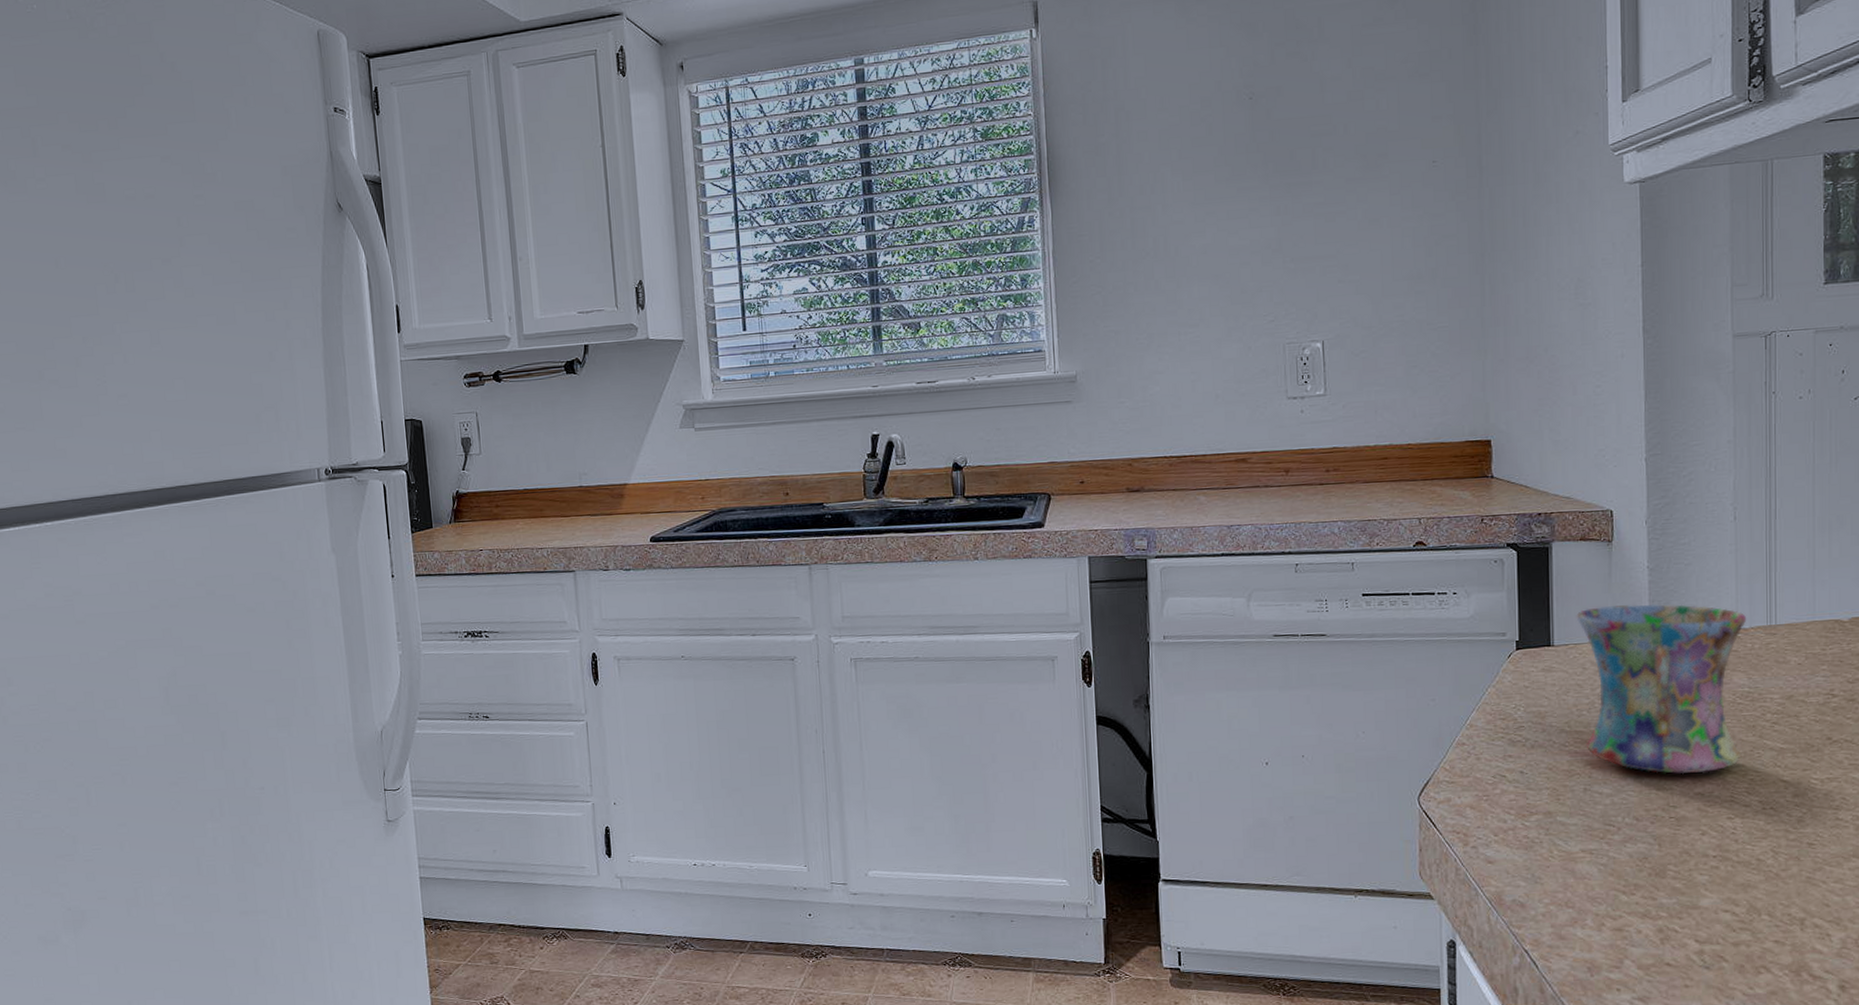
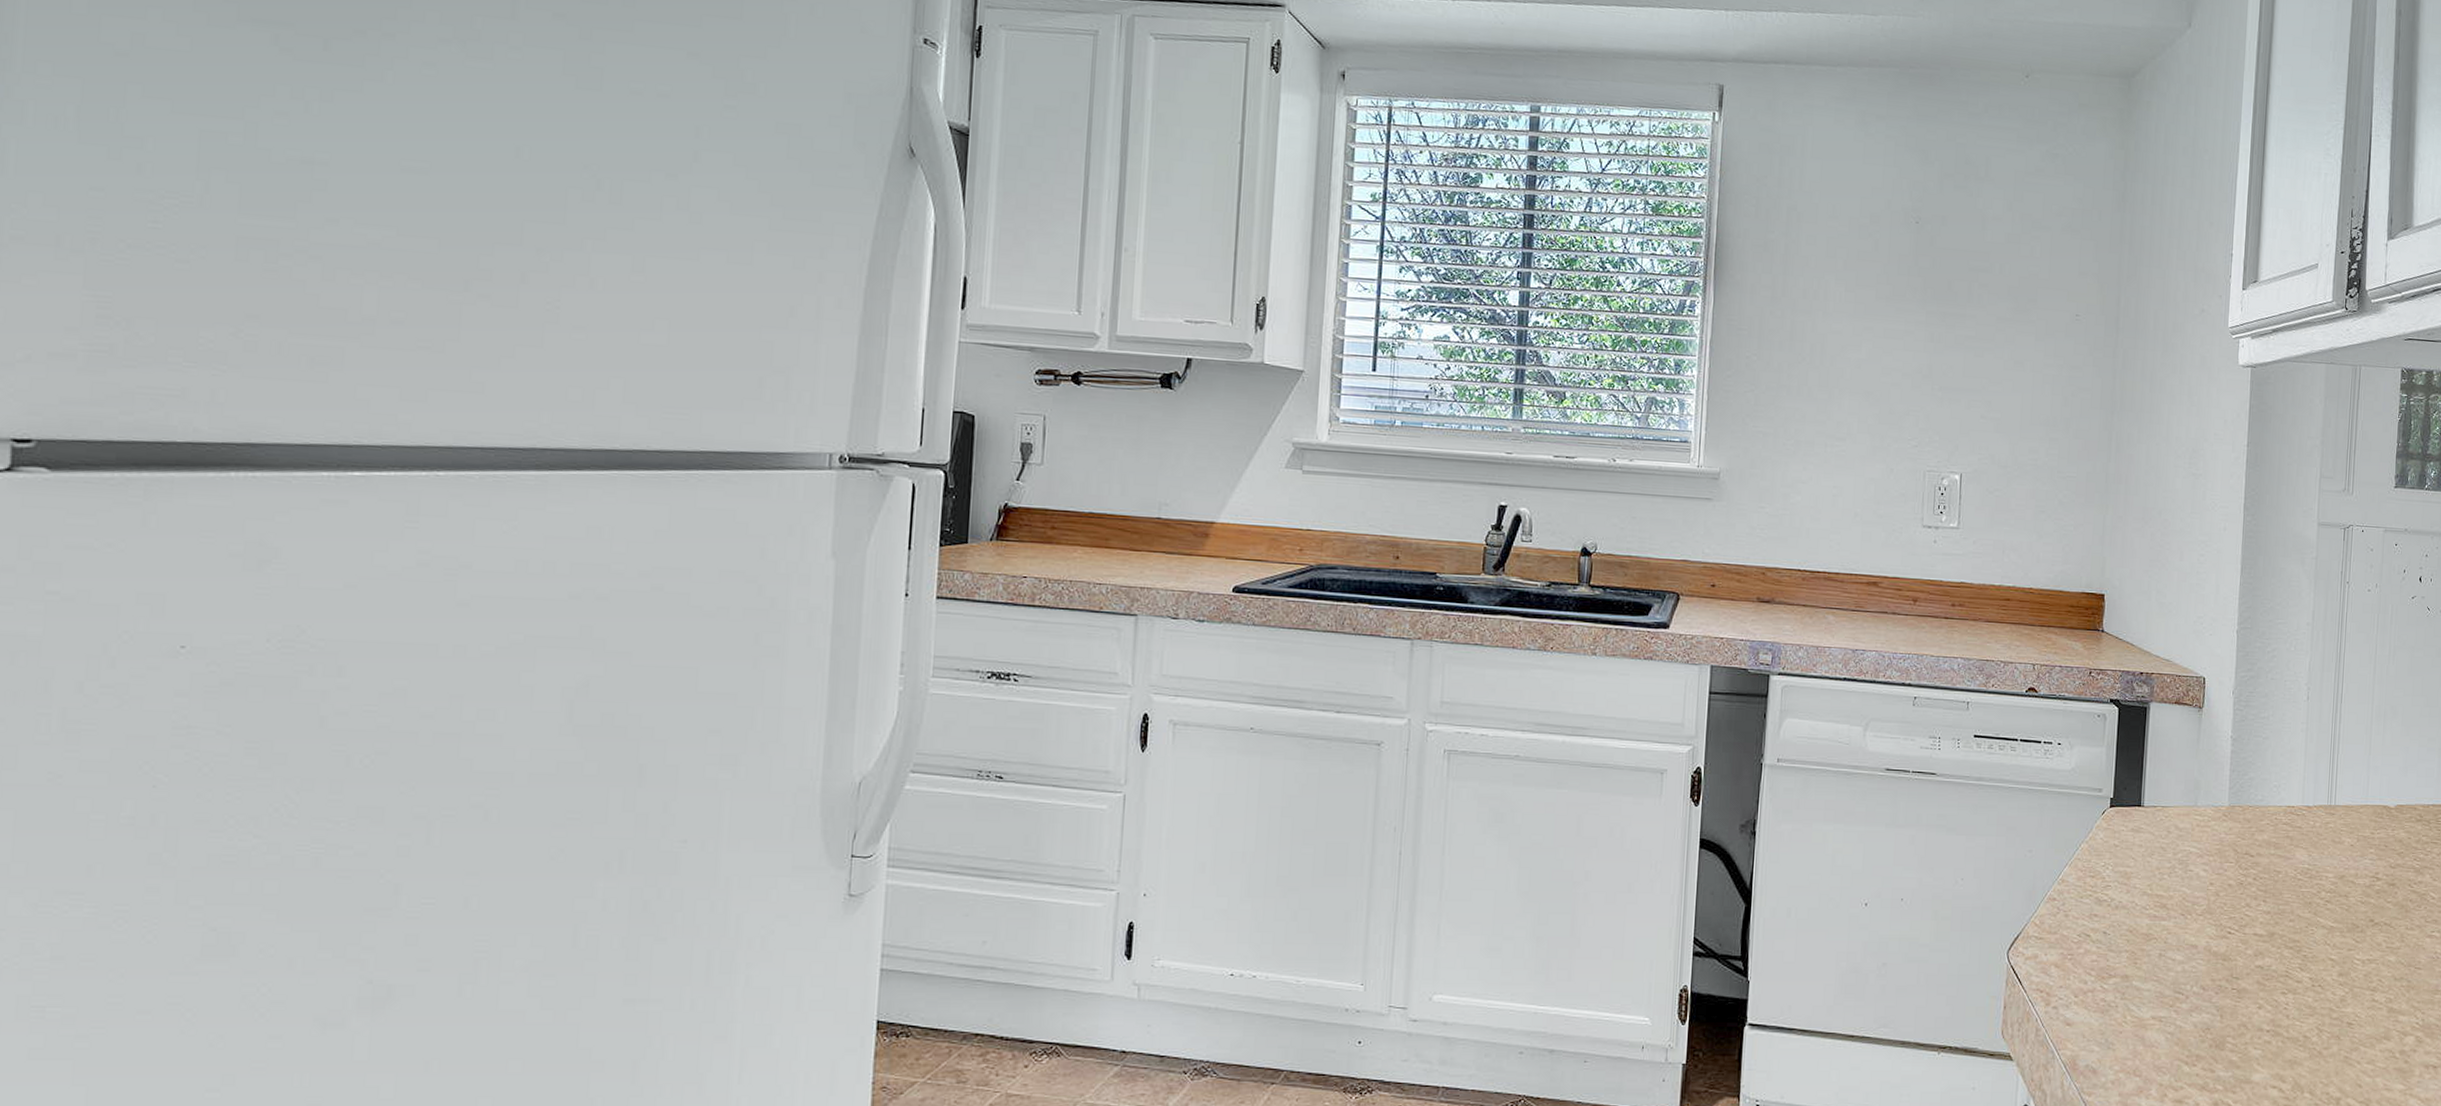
mug: present [1576,604,1746,774] -> none [2164,772,2311,946]

